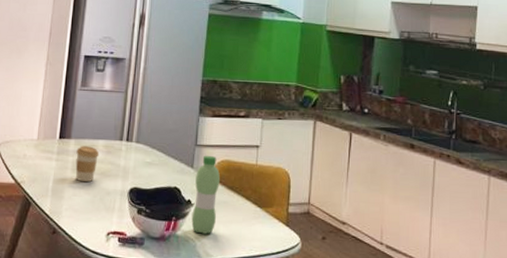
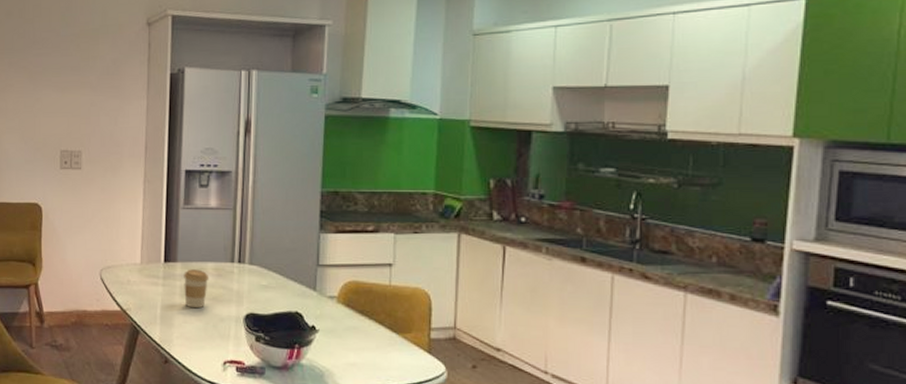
water bottle: present [191,155,220,234] -> none [317,276,347,363]

